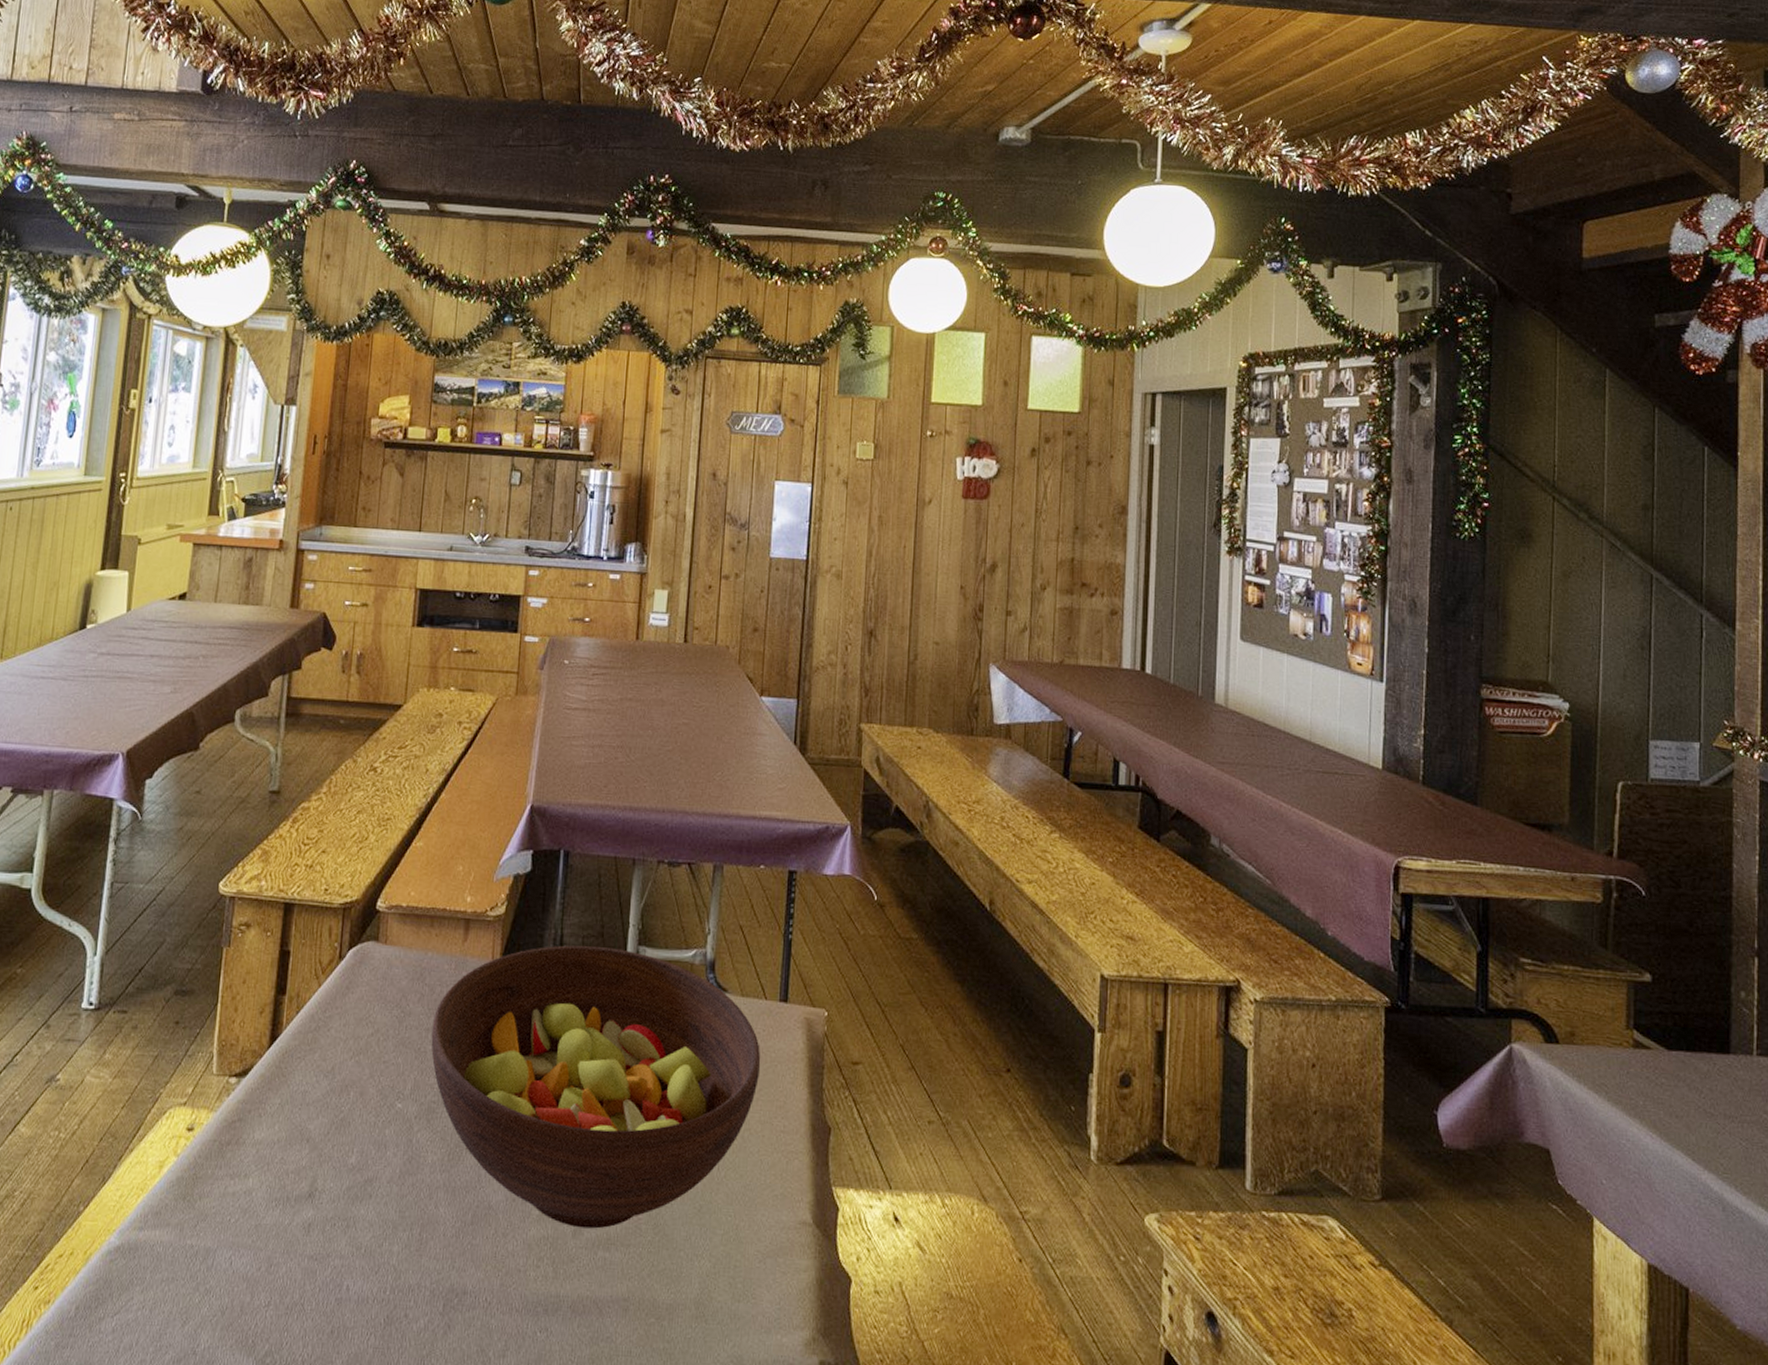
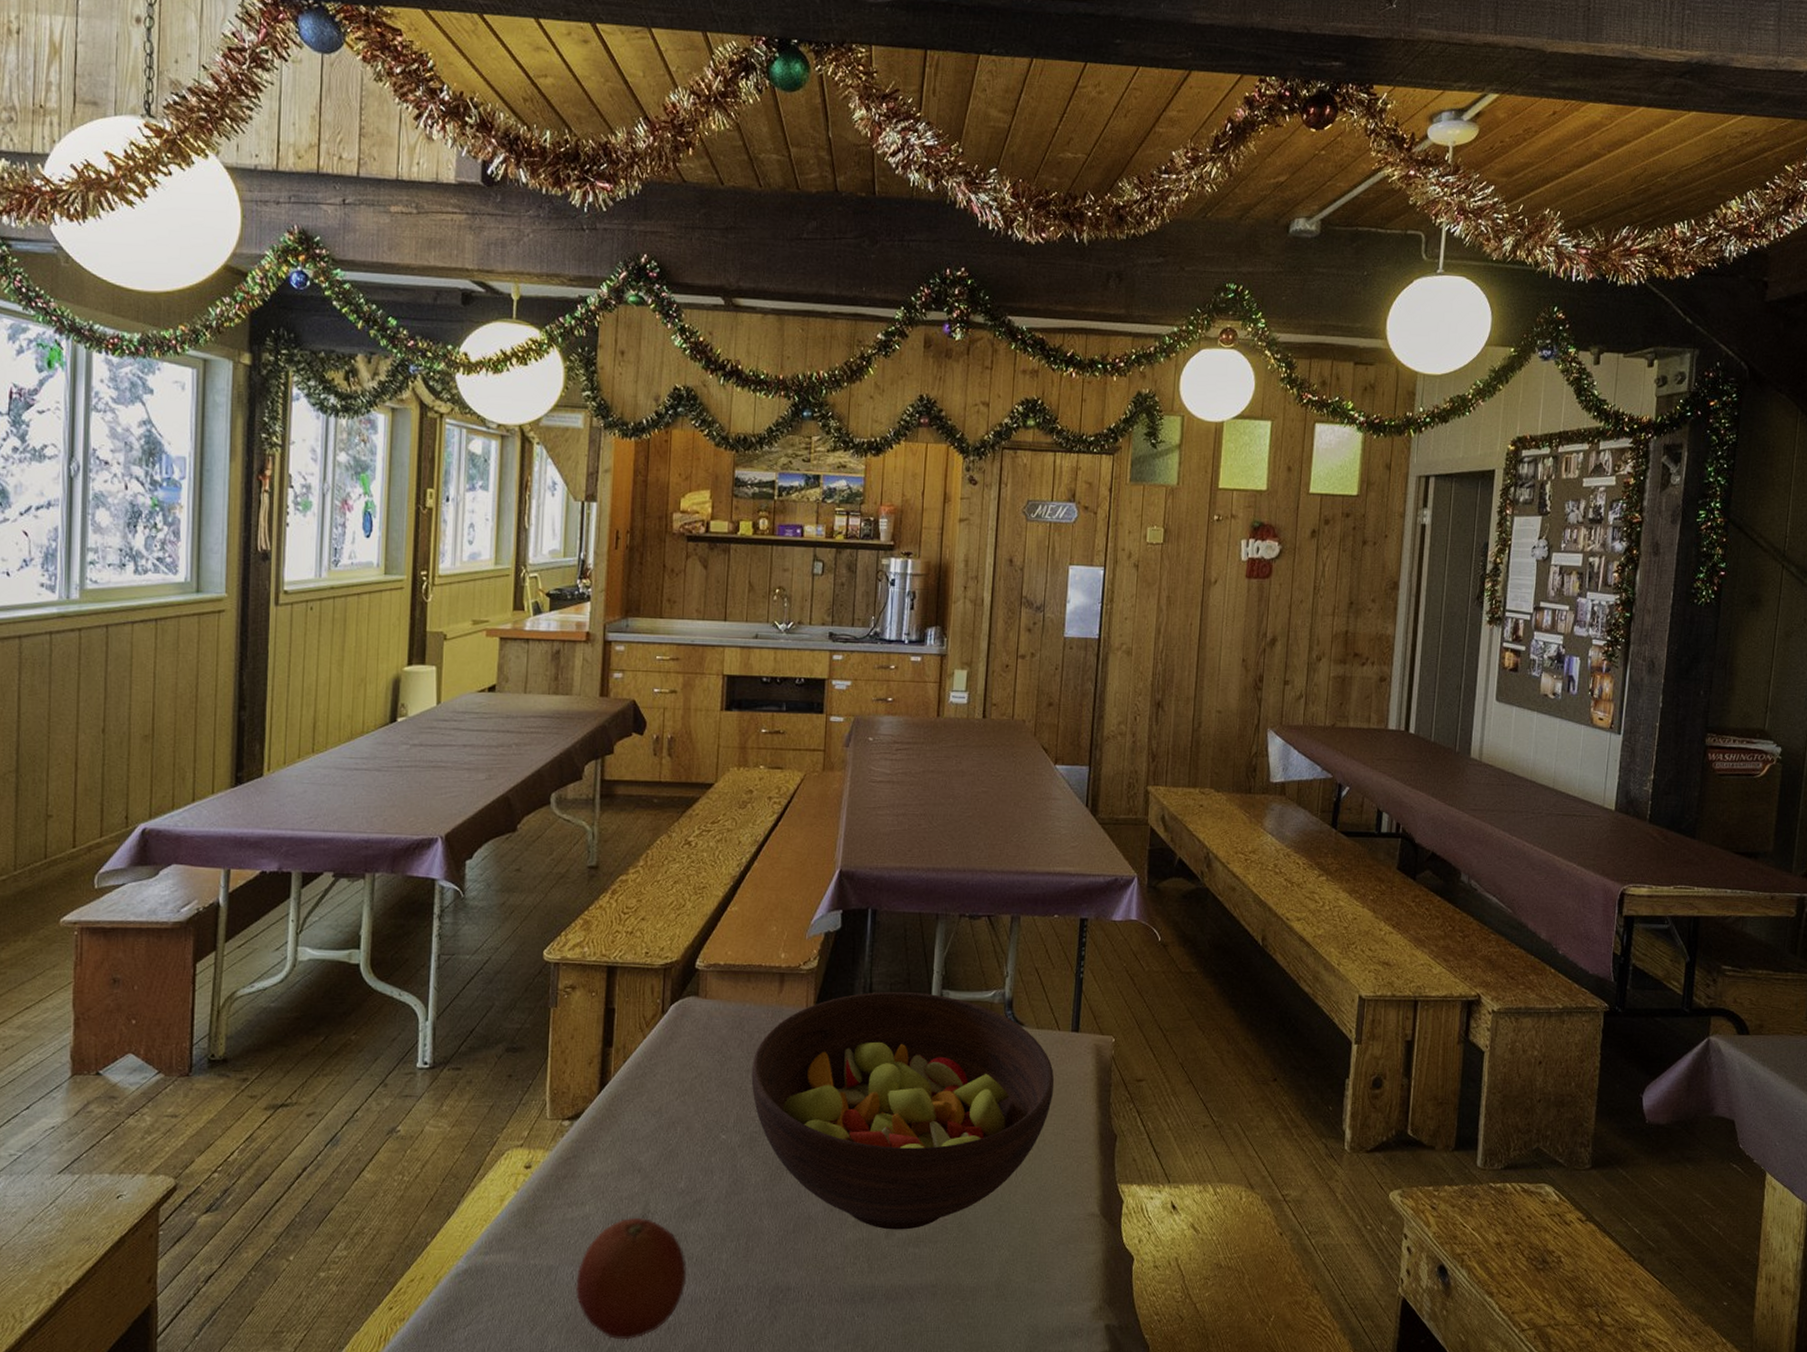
fruit: none [233,1195,354,1343] -> present [576,1217,687,1340]

